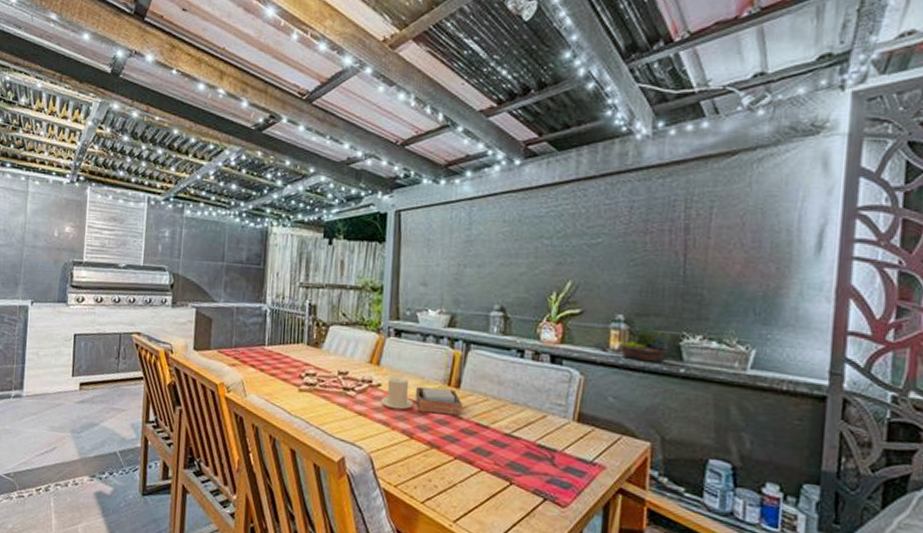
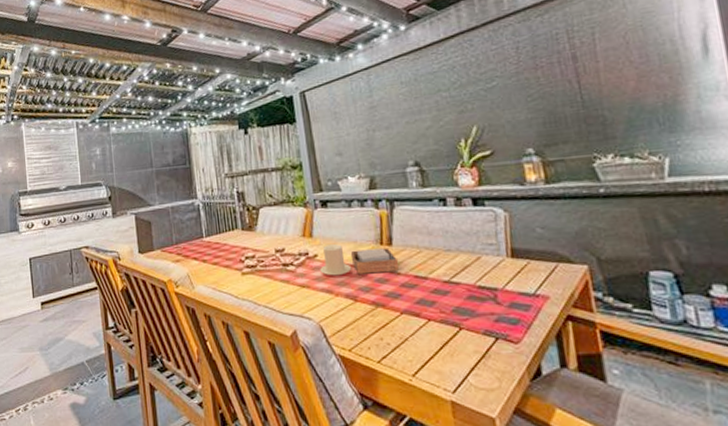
succulent planter: present [618,323,671,363] -> none [534,152,586,190]

